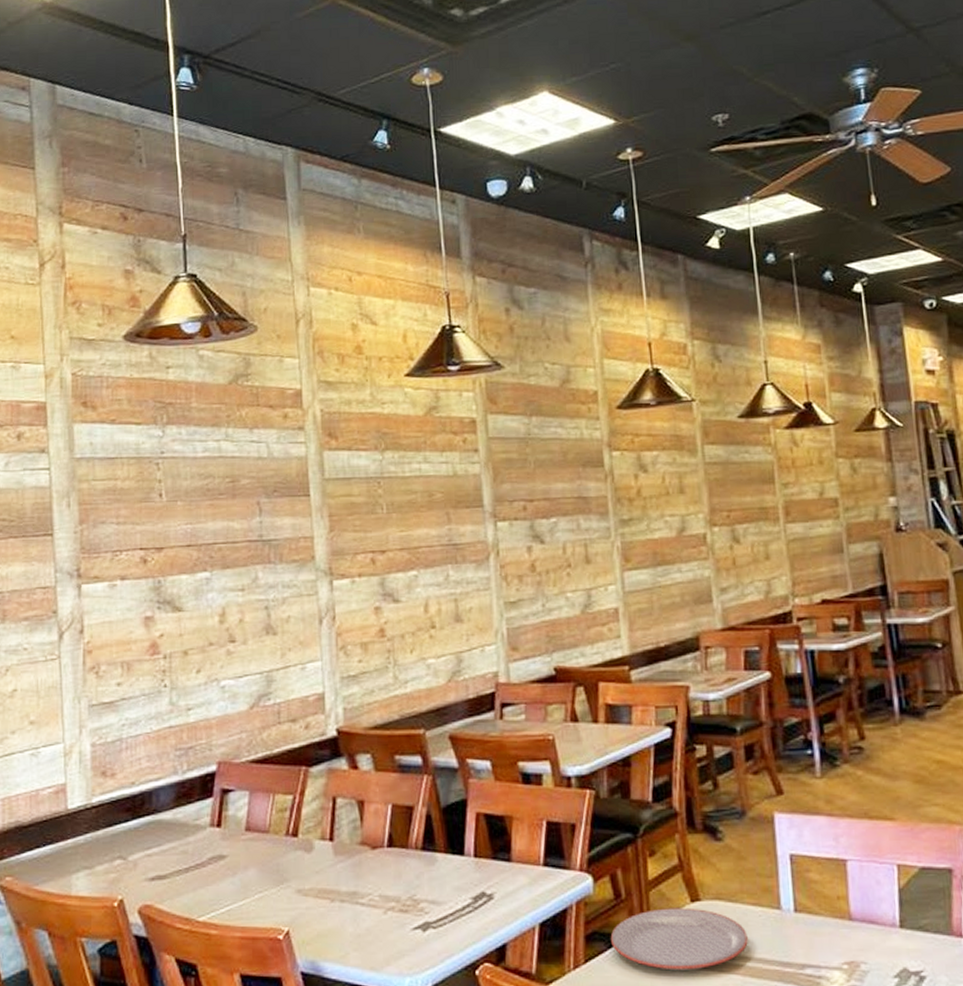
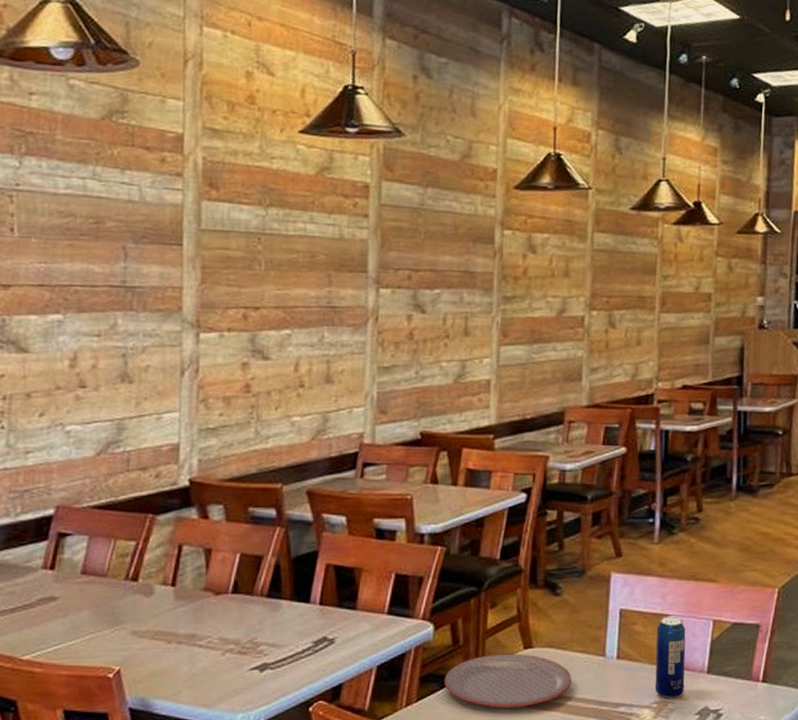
beverage can: none [834,860,877,959] -> present [654,616,686,700]

